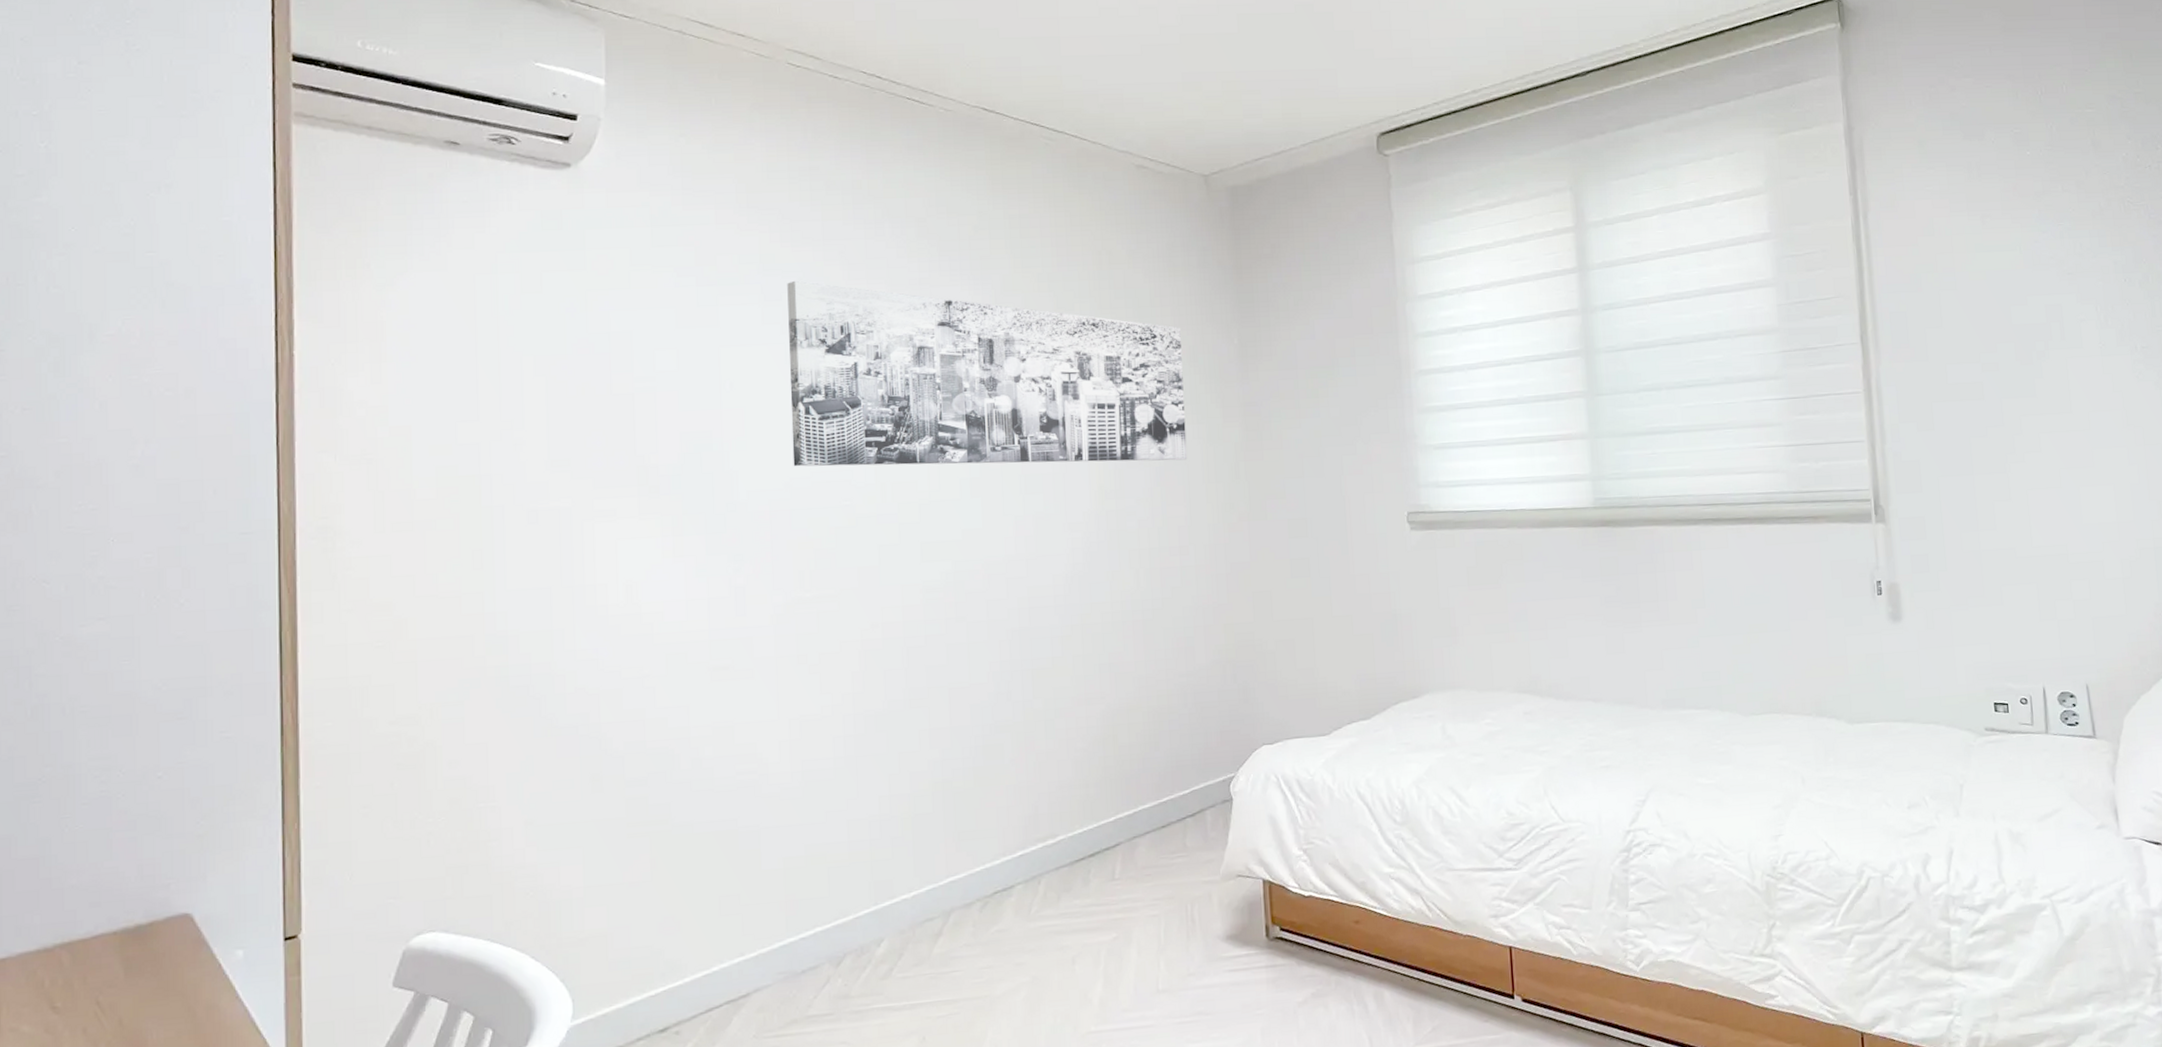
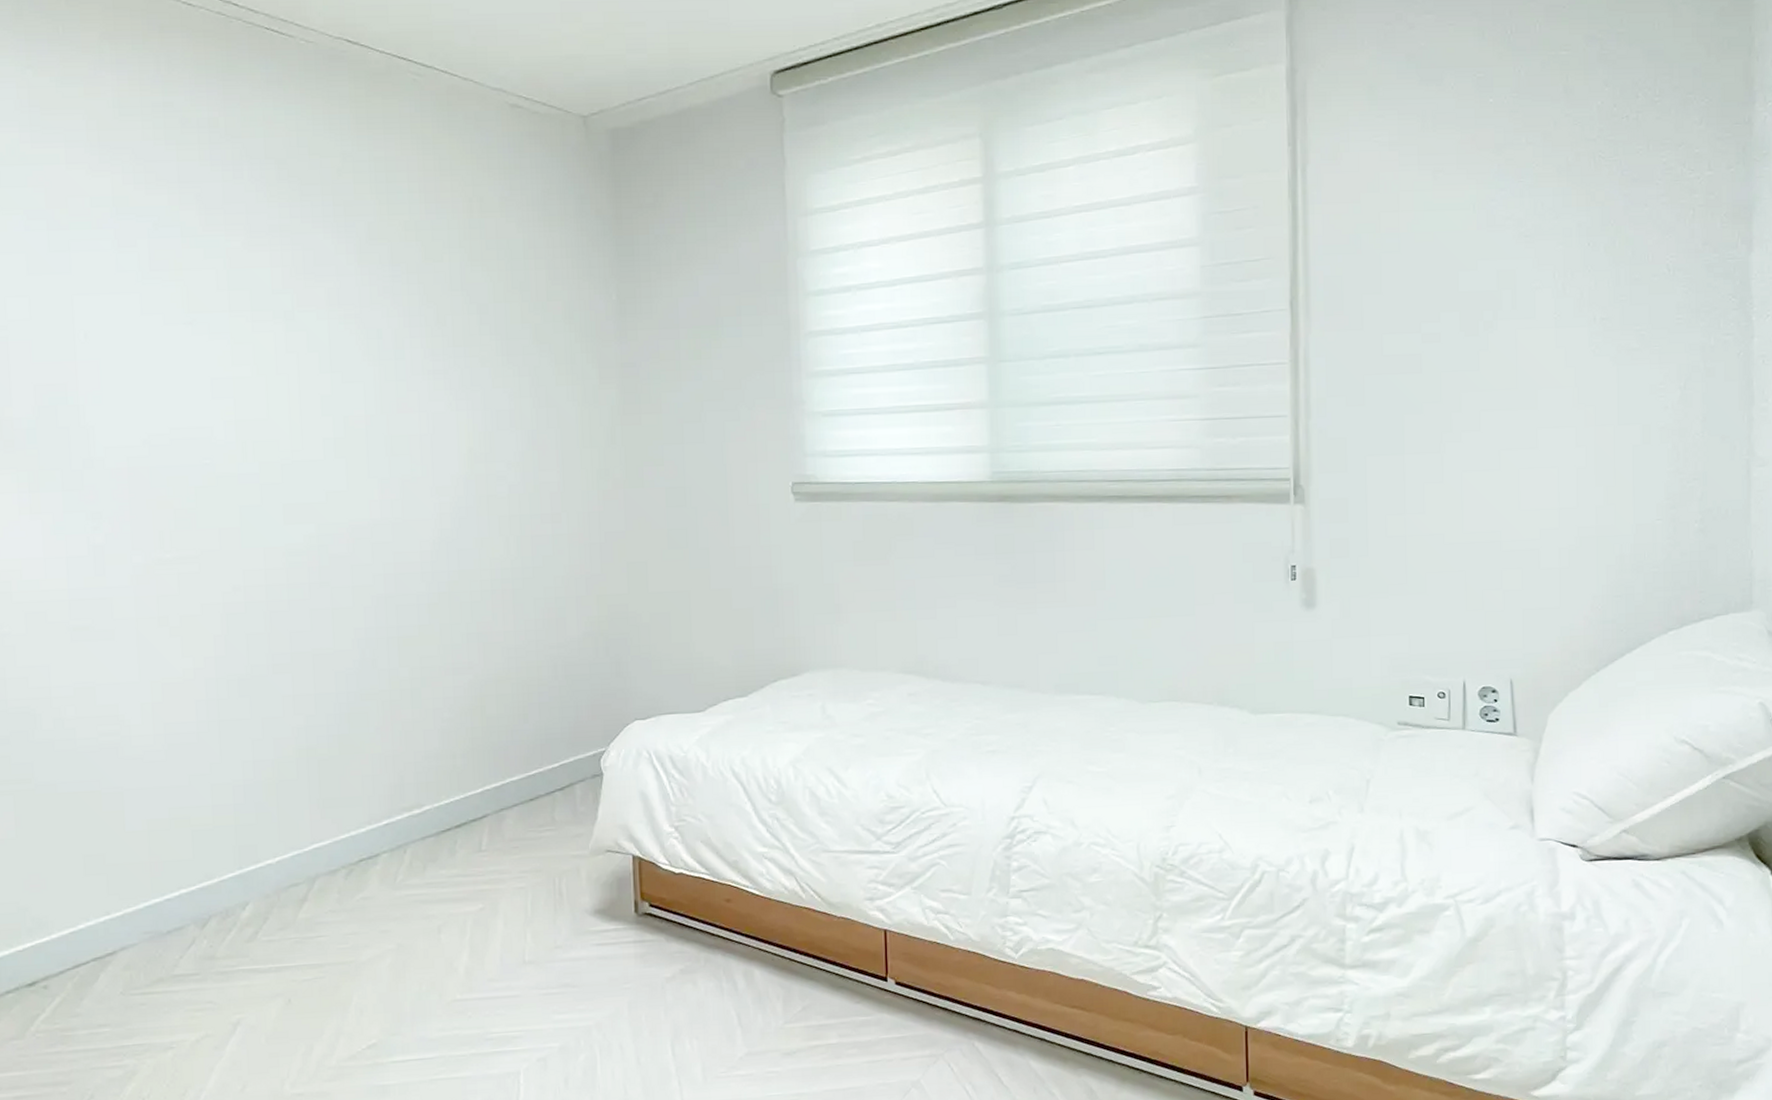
wall art: present [787,280,1188,467] -> none [142,225,561,424]

